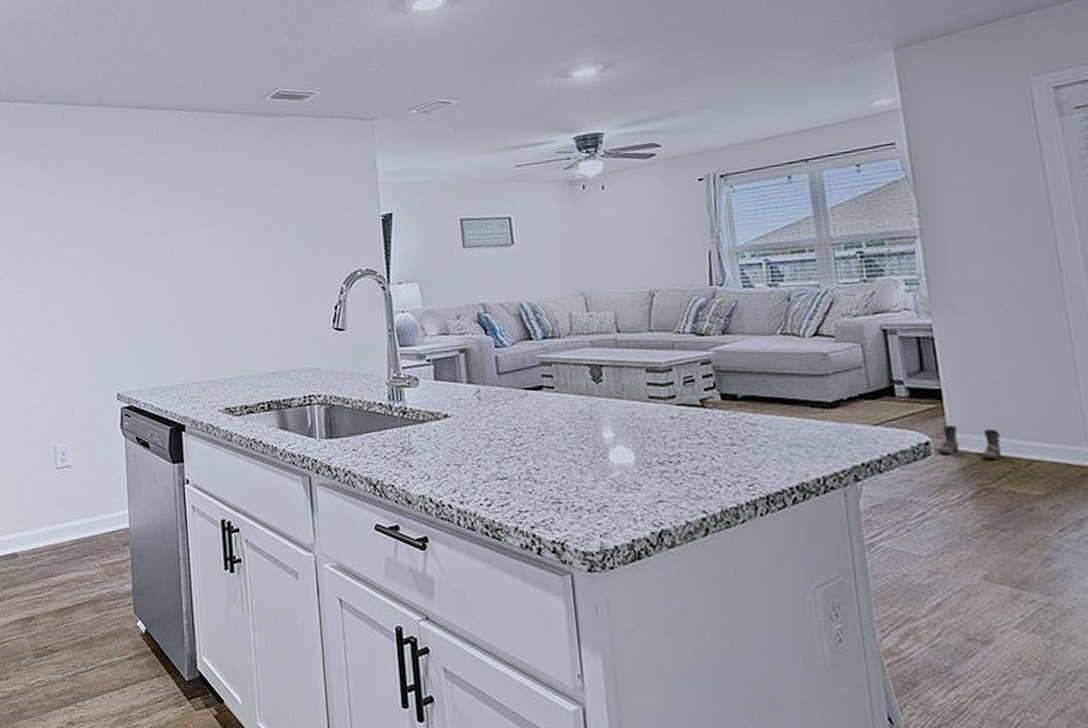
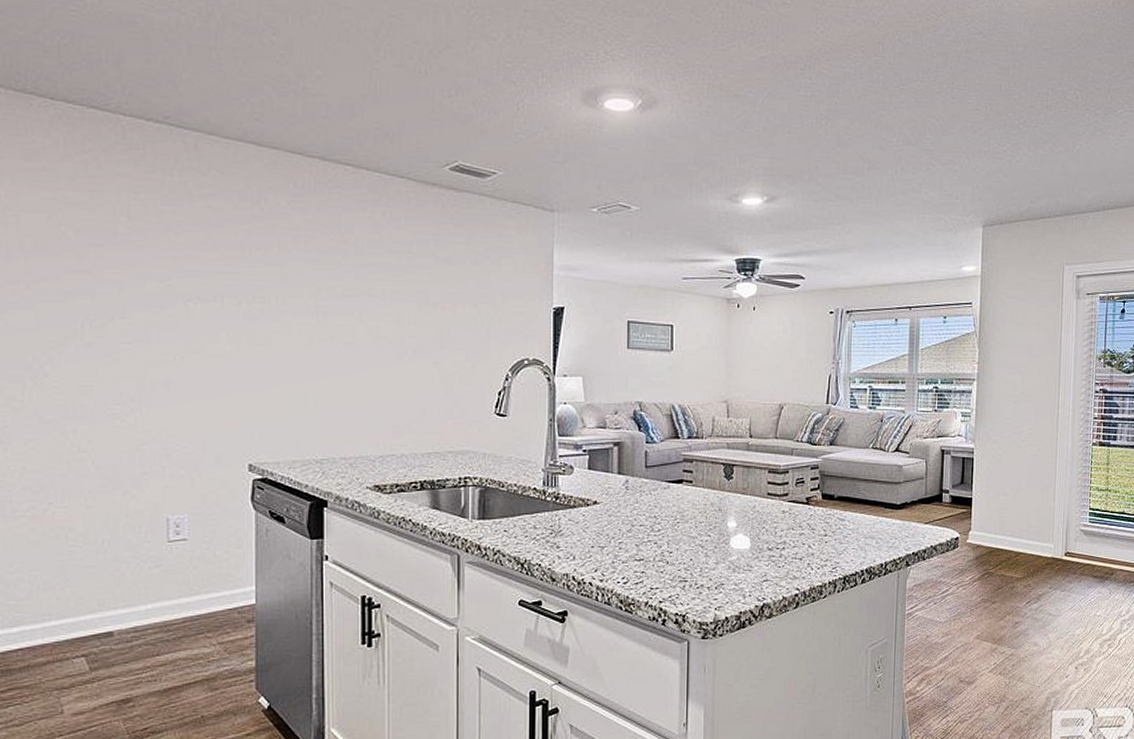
boots: present [938,426,1002,459] -> none [963,526,1003,551]

